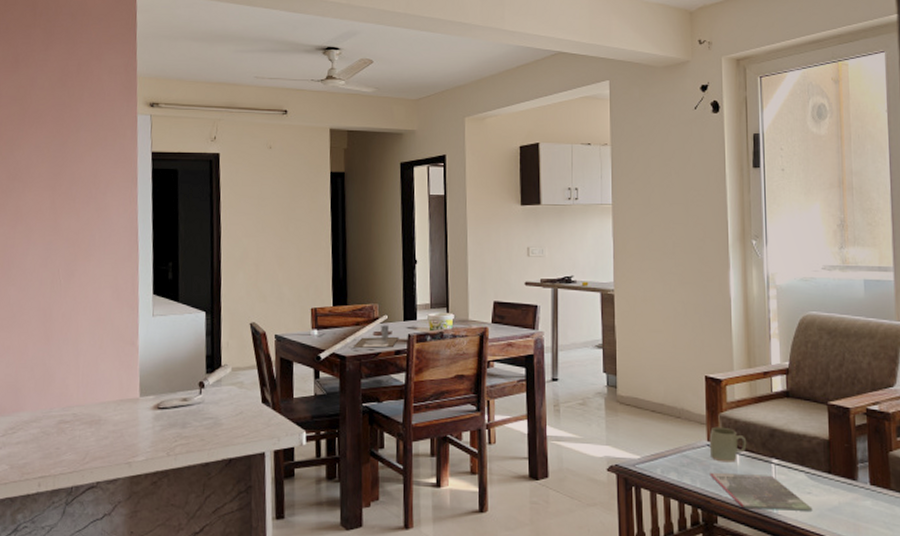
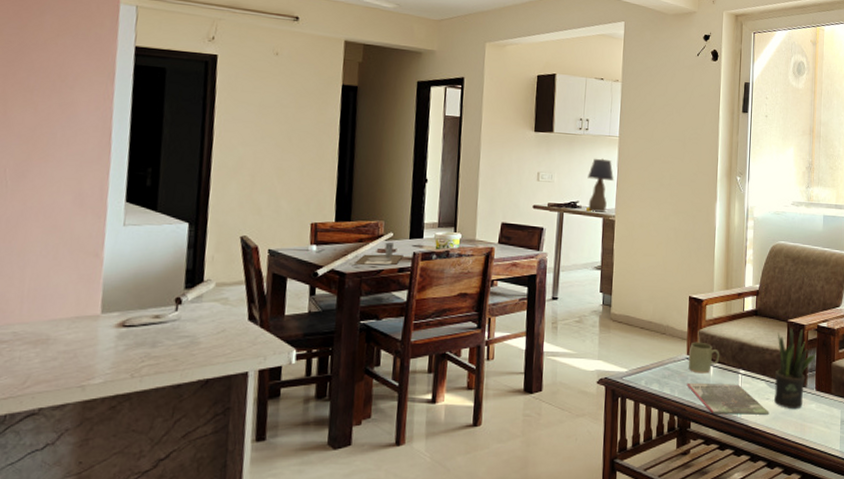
table lamp: none [581,229,610,287] -> present [587,158,614,212]
potted plant: none [815,411,868,507] -> present [773,328,816,410]

